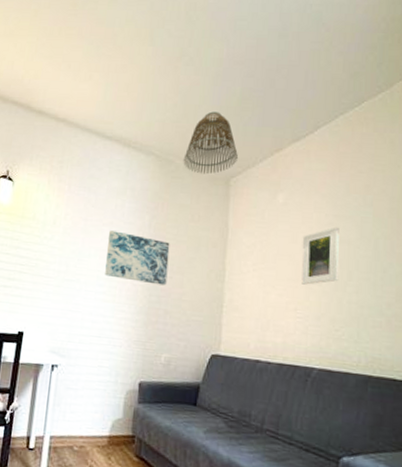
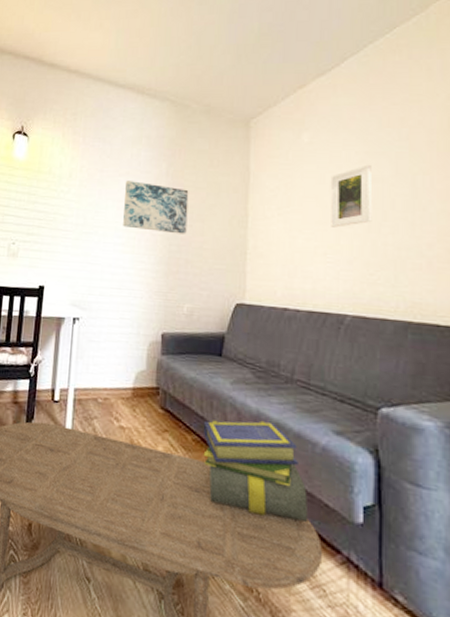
lamp shade: present [183,111,239,174] -> none [199,50,259,117]

